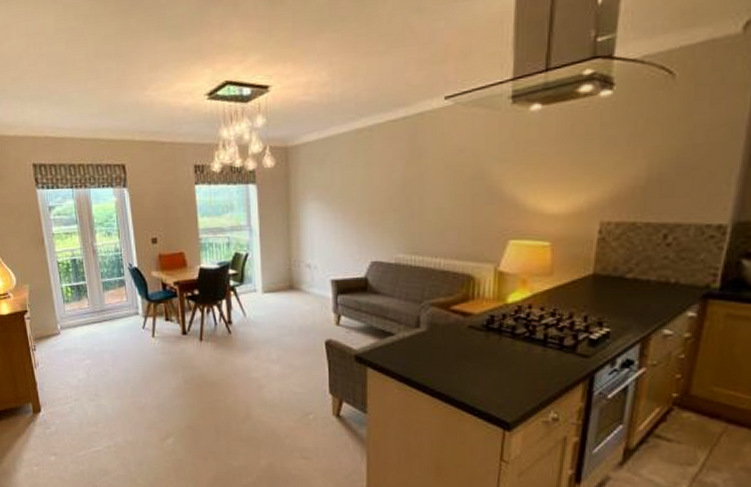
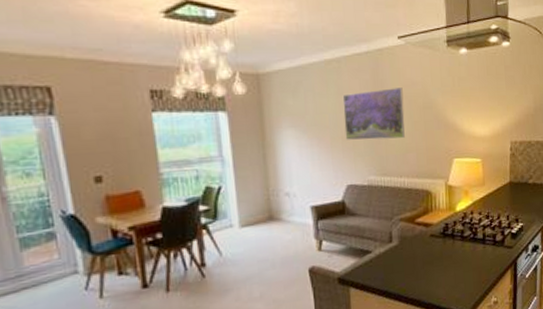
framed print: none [372,156,446,215] -> present [342,88,405,140]

